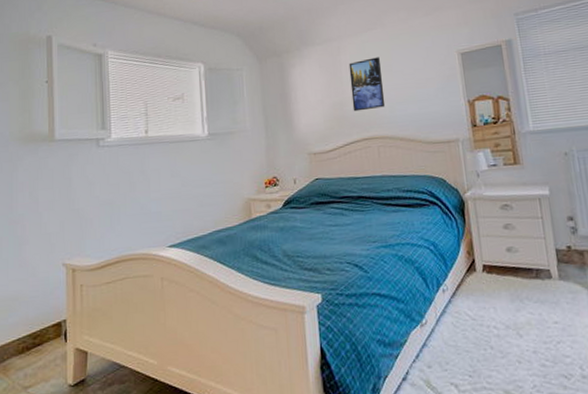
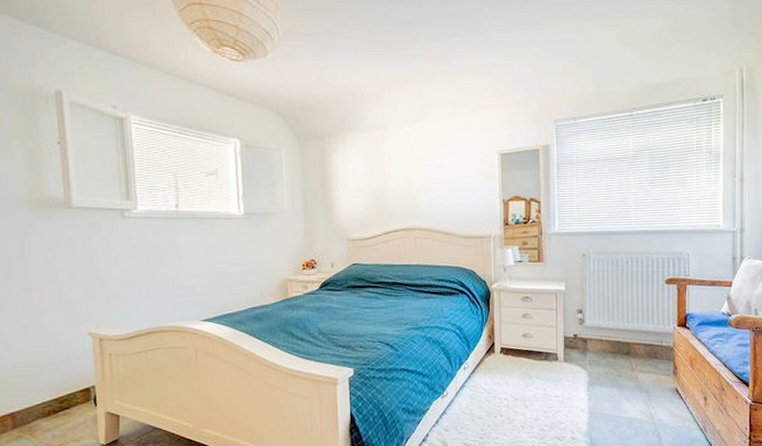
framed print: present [348,57,386,112] -> none [392,150,425,202]

